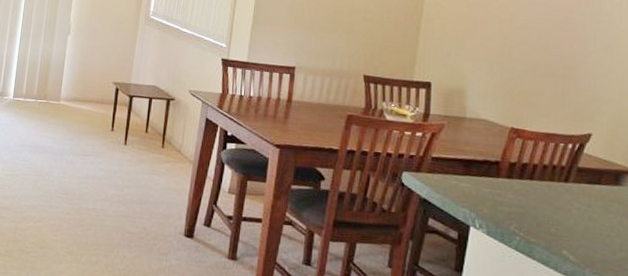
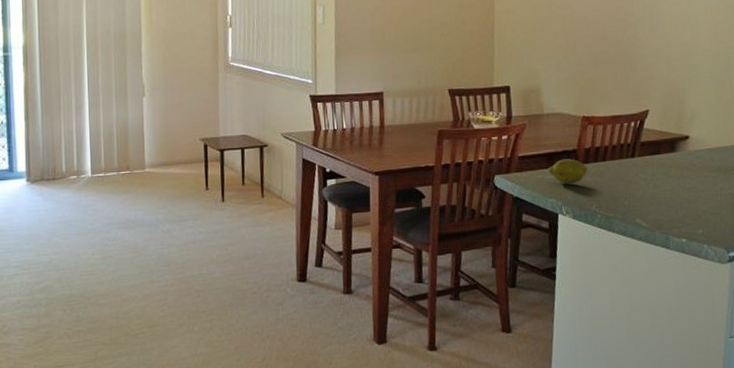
fruit: none [464,169,510,197] -> present [548,158,588,184]

